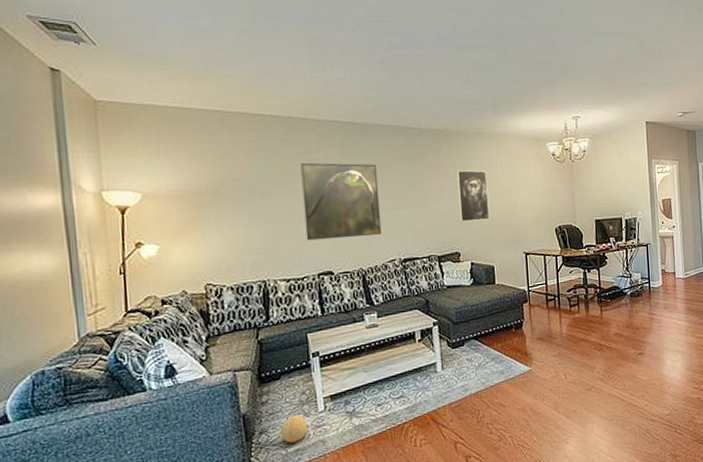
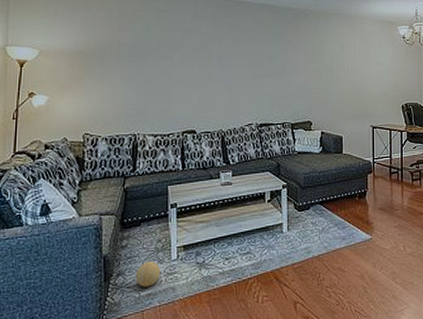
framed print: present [300,162,382,241] -> none [175,31,243,101]
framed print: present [456,170,490,222] -> none [313,47,341,93]

